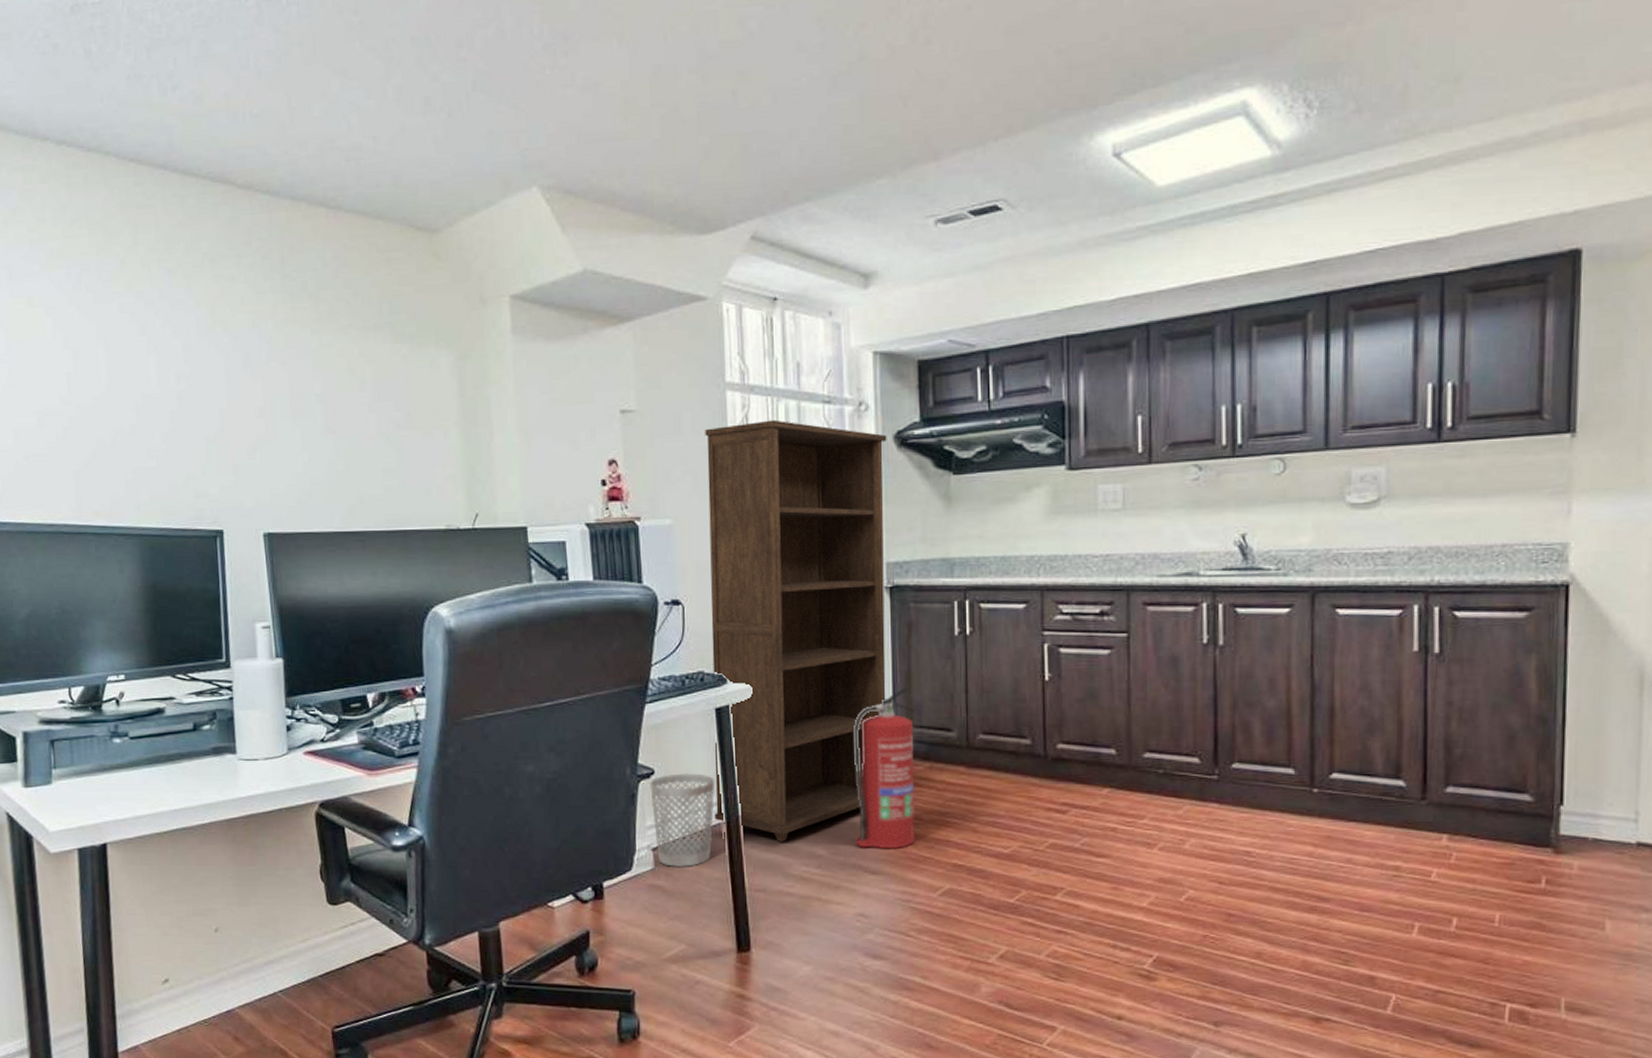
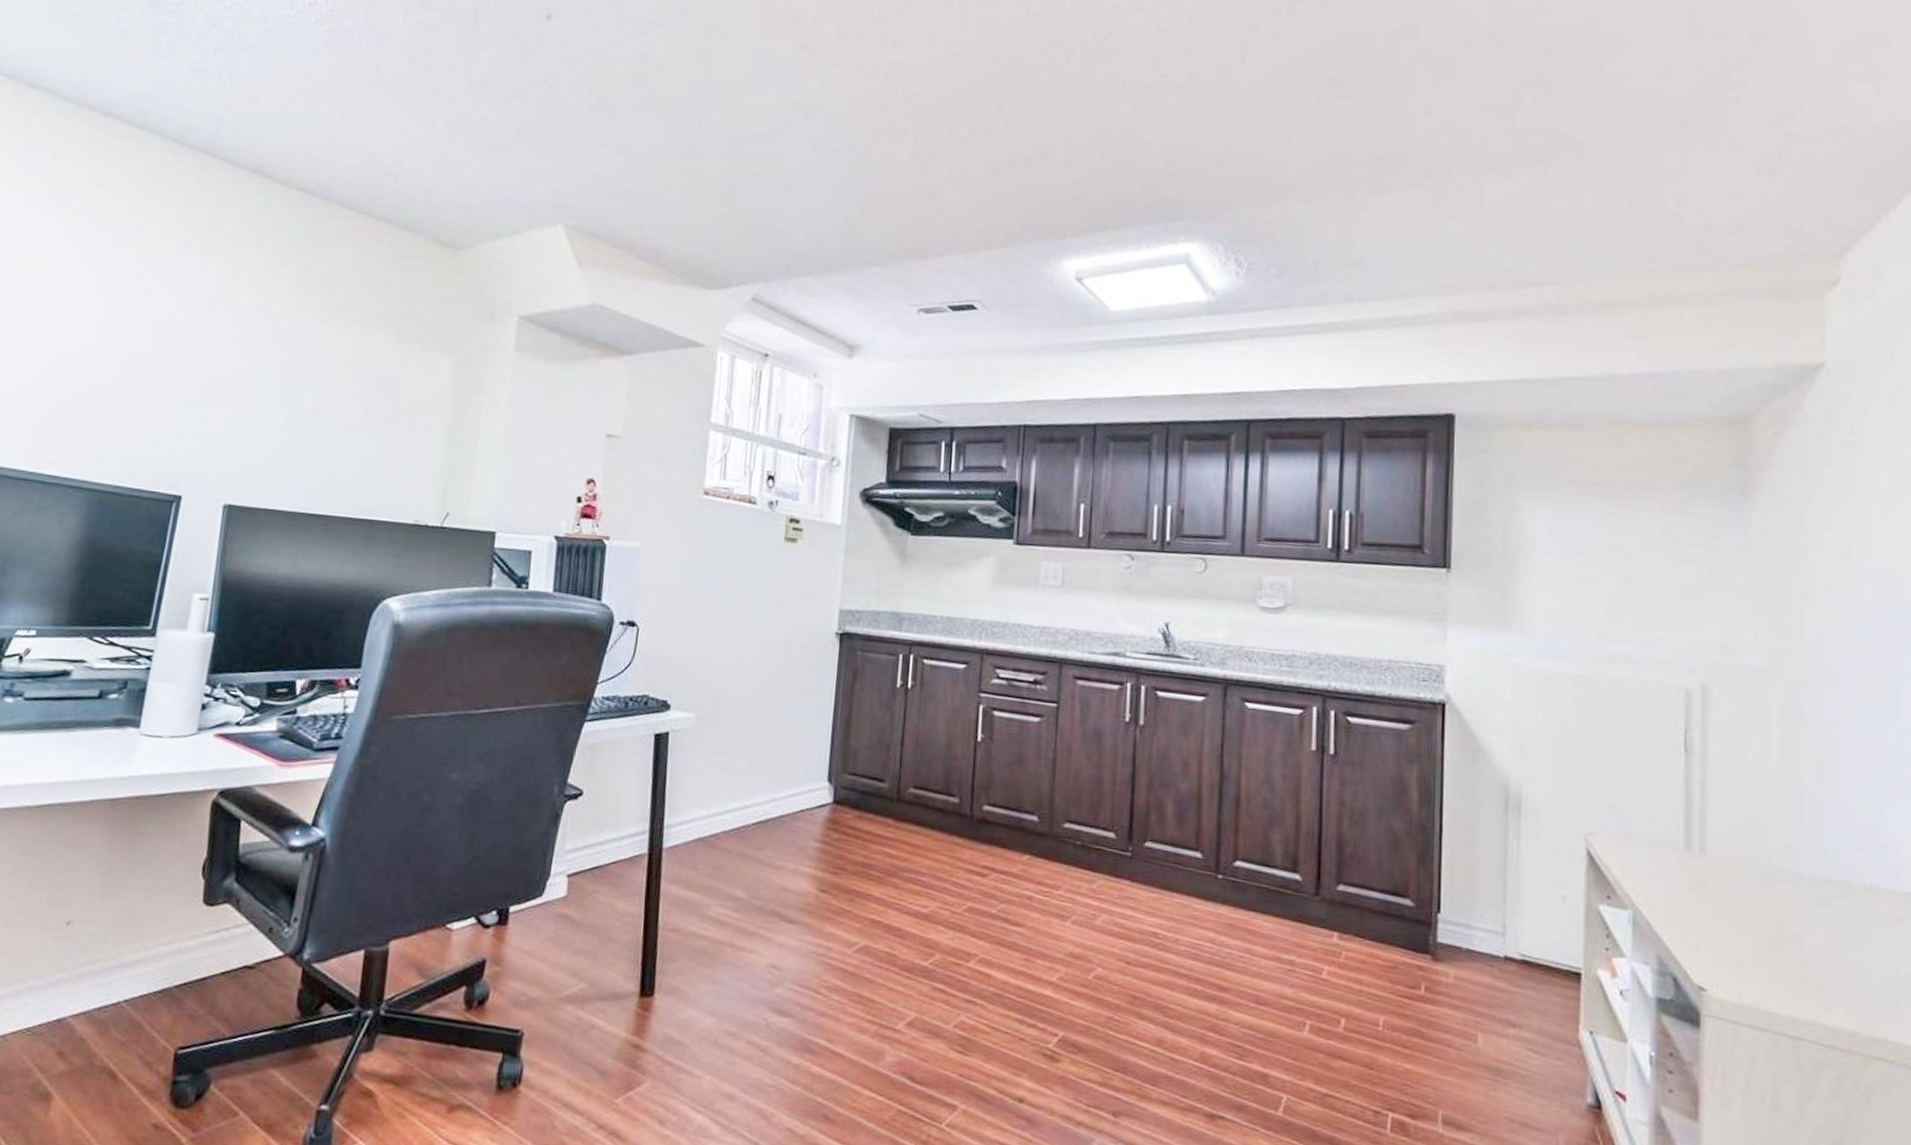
wastebasket: present [650,773,715,868] -> none [572,797,644,899]
bookcase: present [705,419,887,842] -> none [636,462,854,880]
fire extinguisher: present [852,687,916,848] -> none [777,733,850,899]

